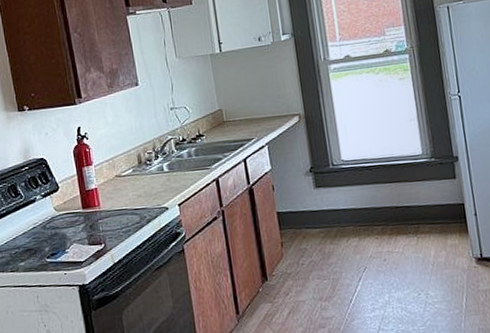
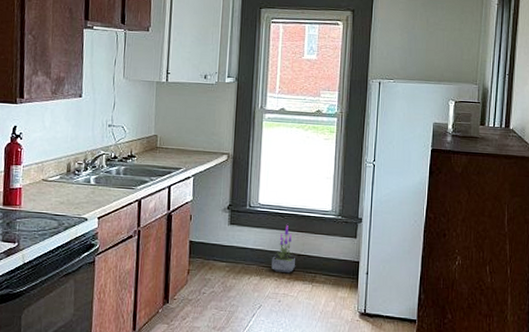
potted plant: none [368,175,395,230] -> present [271,223,296,274]

